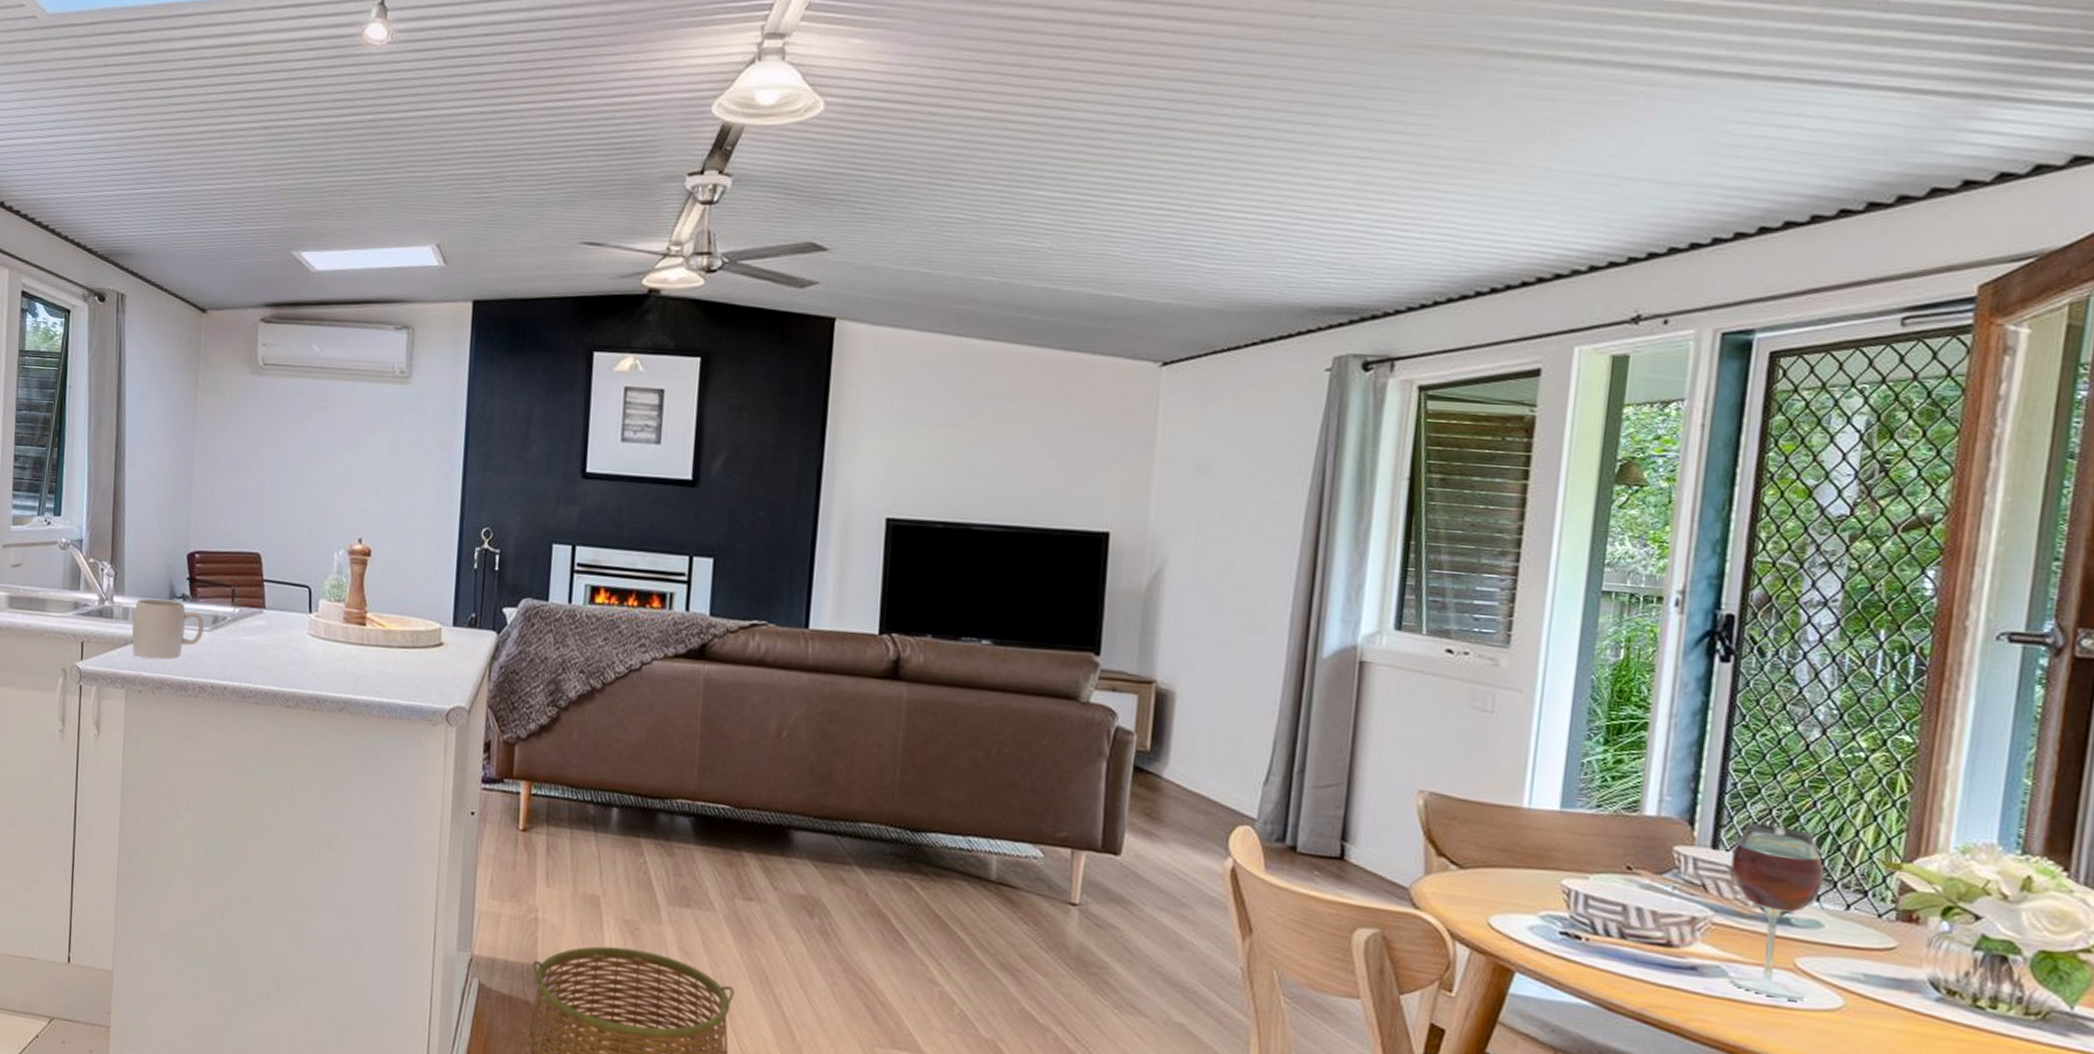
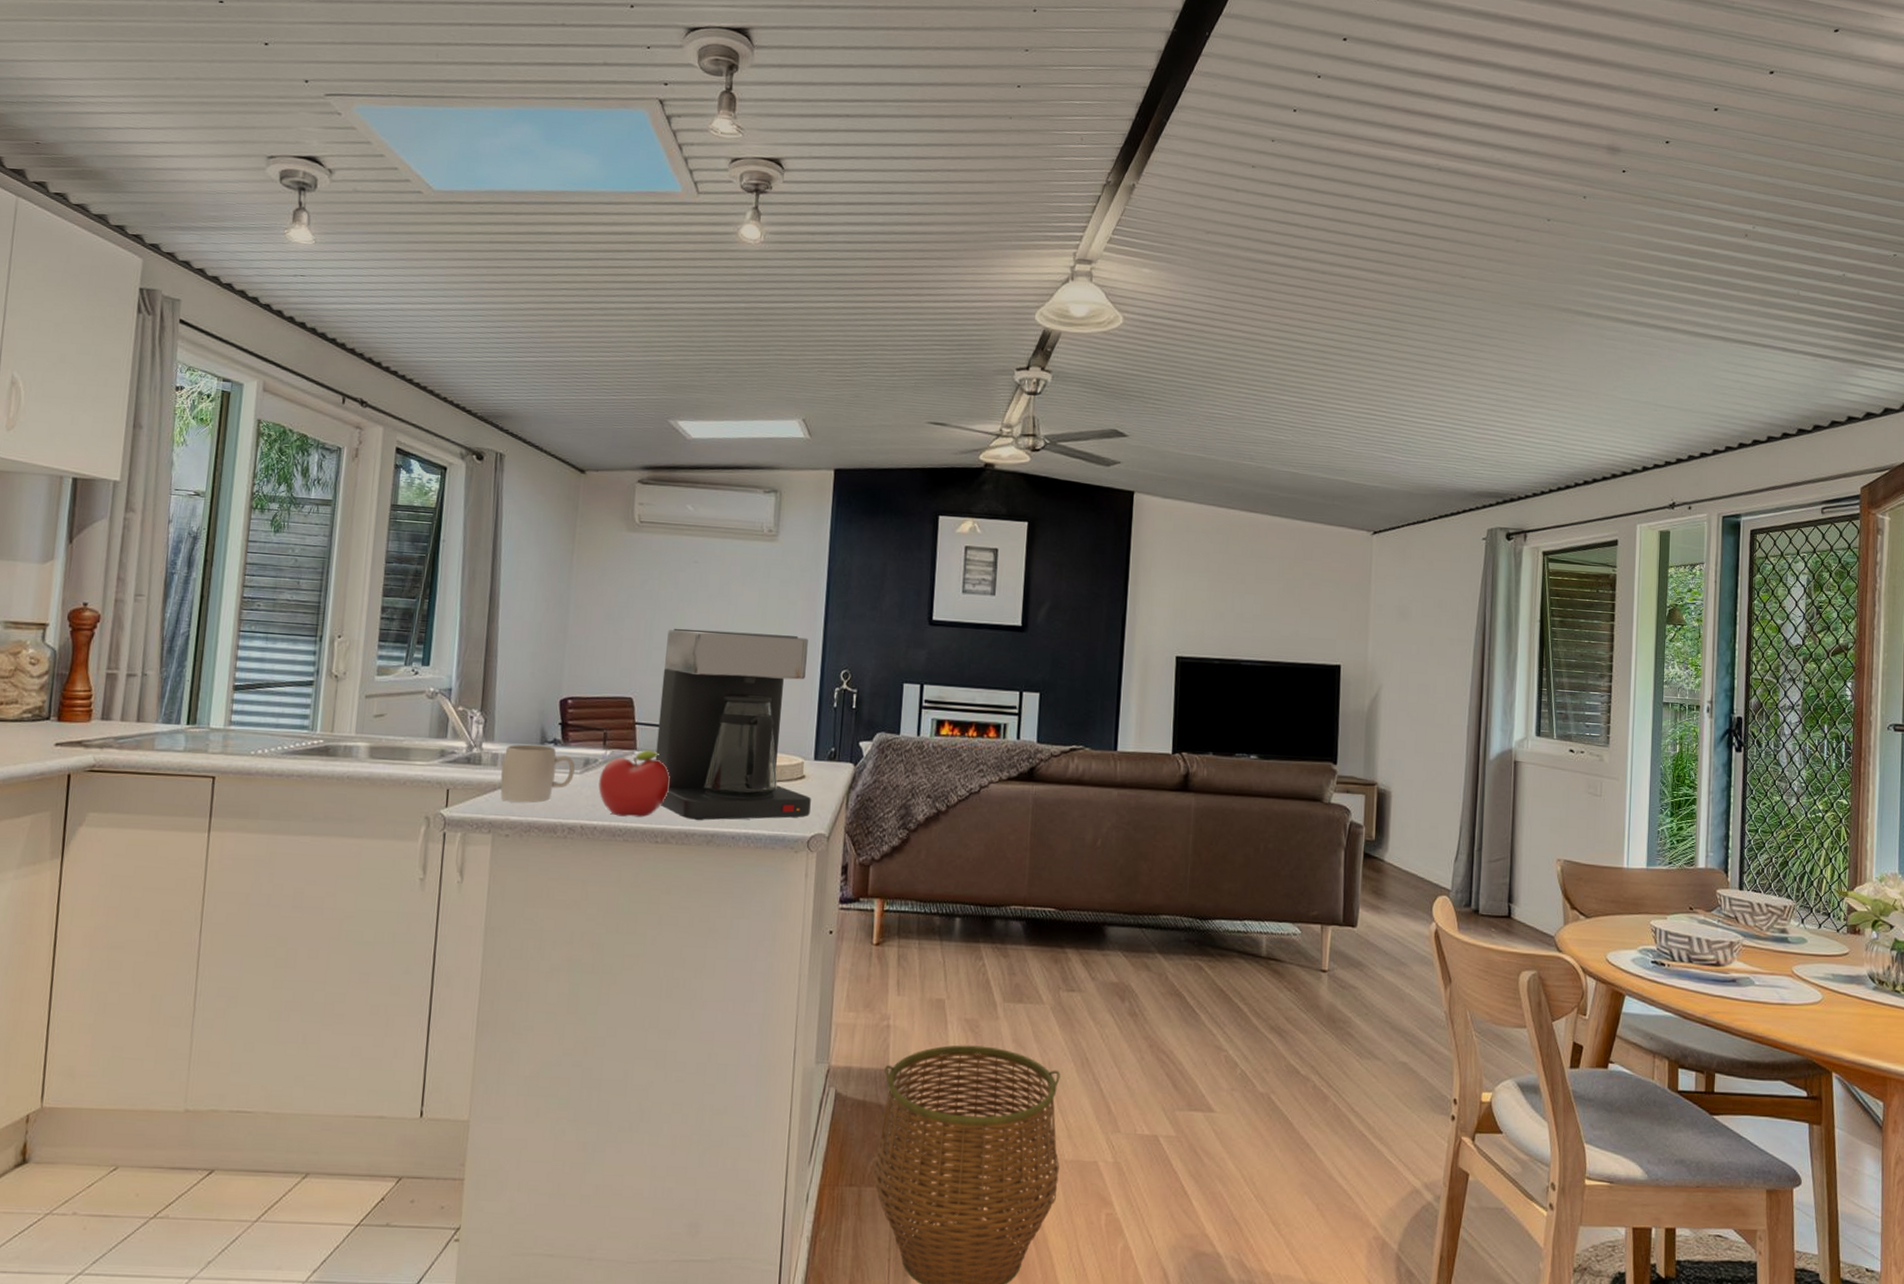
fruit: none [228,608,301,680] -> present [598,749,671,818]
coffee maker: none [284,479,450,689] -> present [655,628,811,821]
wineglass: present [1729,823,1825,1002] -> none [1751,869,1805,999]

